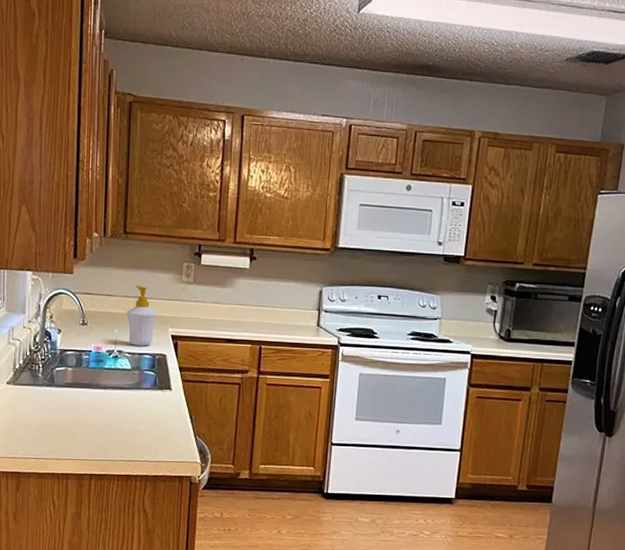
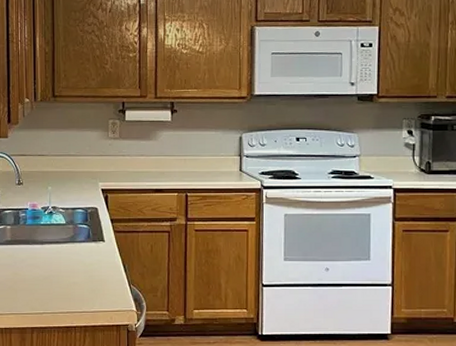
soap bottle: present [126,285,158,347] -> none [59,144,88,201]

